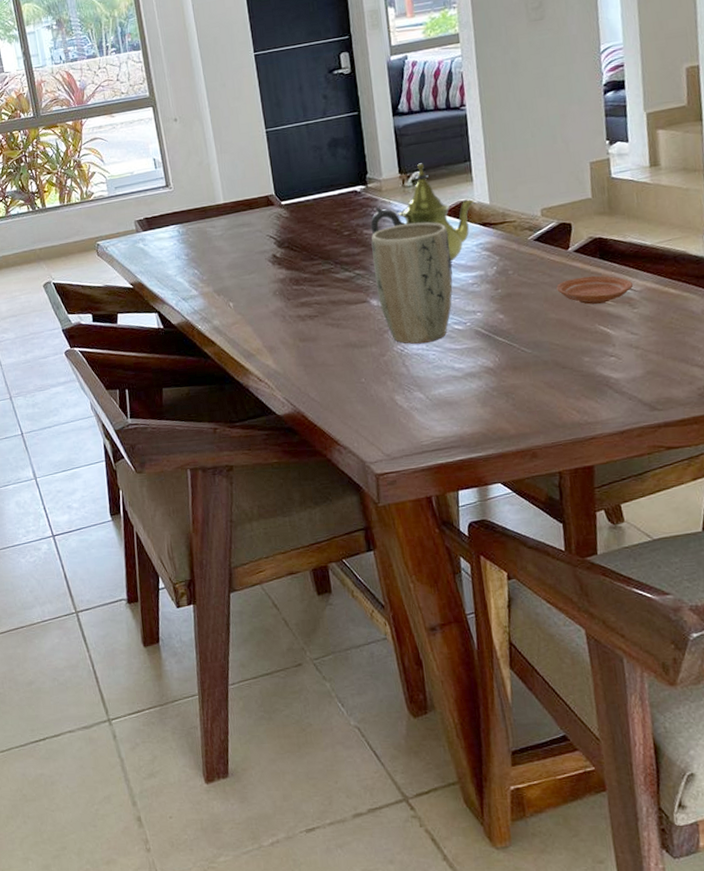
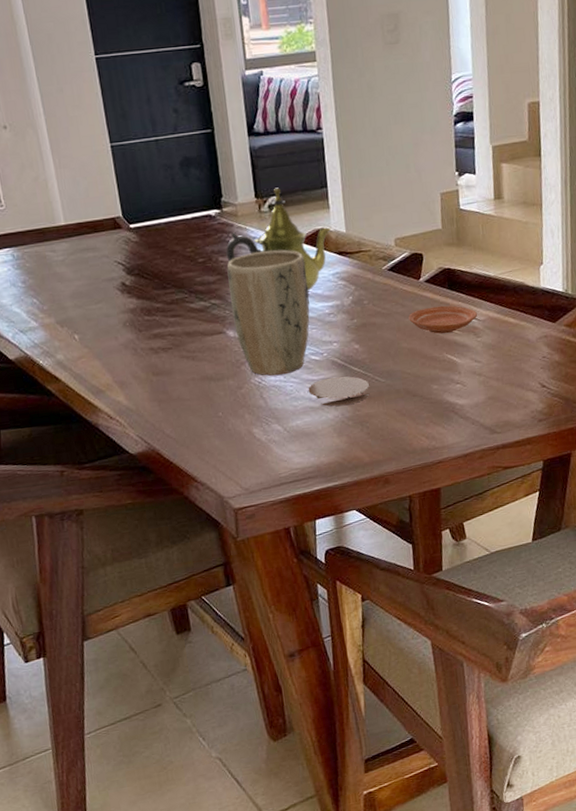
coaster: none [451,346,515,376] -> present [308,376,369,407]

